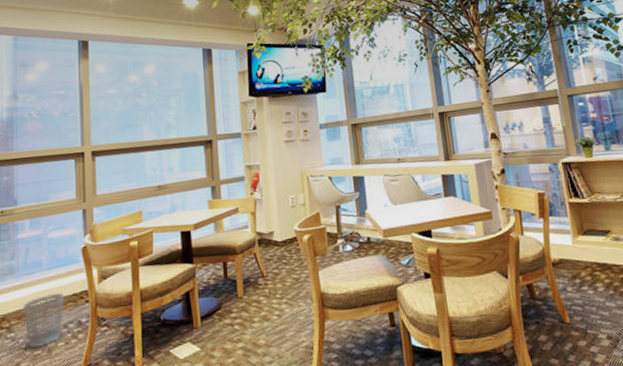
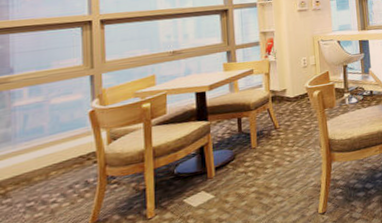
wastebasket: present [23,293,65,348] -> none [22,156,70,211]

